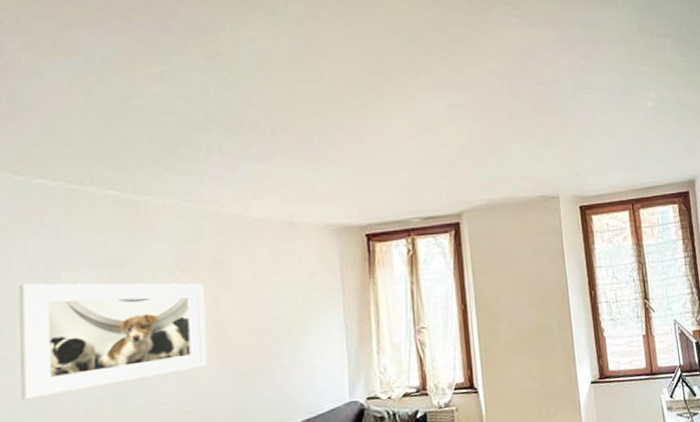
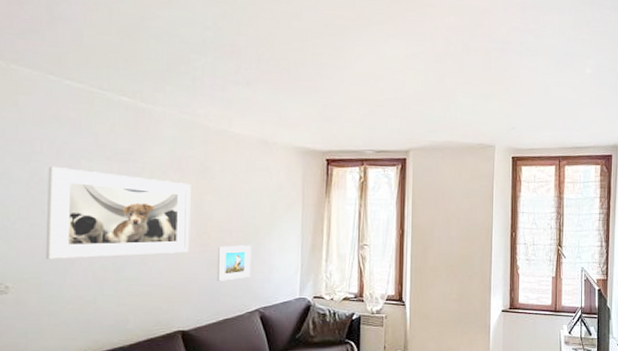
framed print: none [242,347,287,396] -> present [216,245,252,281]

